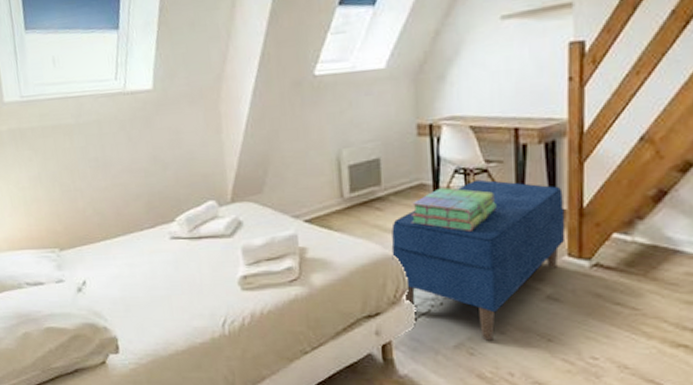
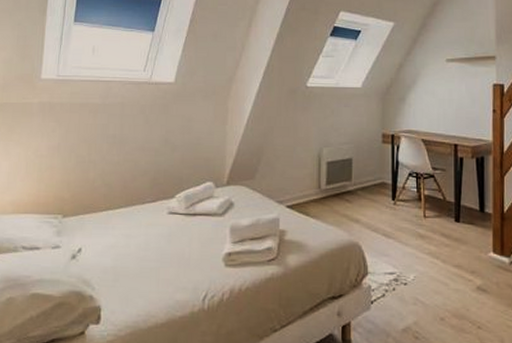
bench: present [391,179,566,341] -> none [356,183,491,326]
stack of books: present [410,188,497,232] -> none [373,187,440,226]

